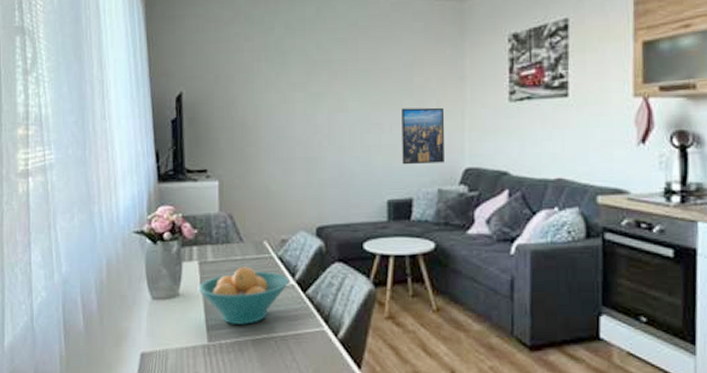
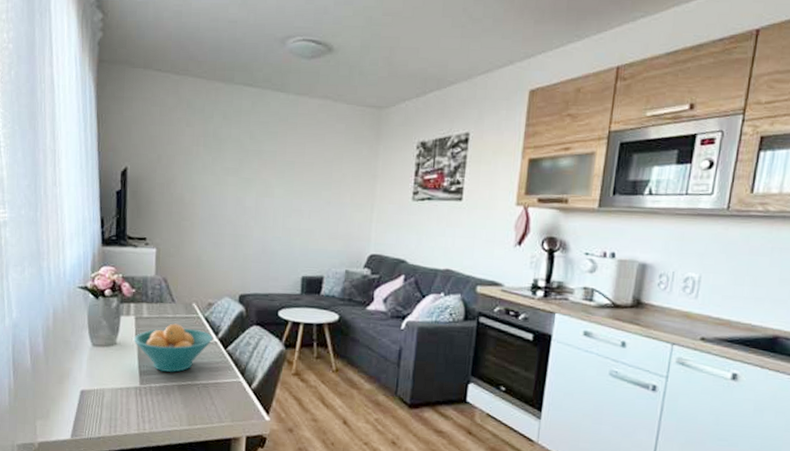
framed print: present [402,107,445,165] -> none [317,198,357,248]

